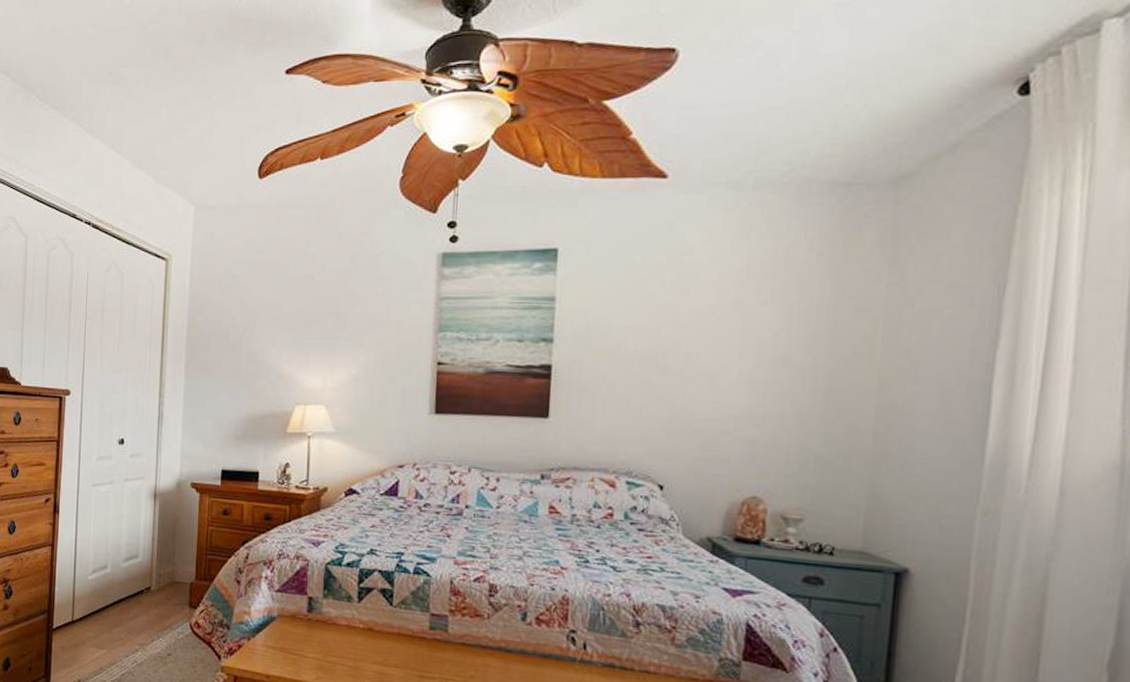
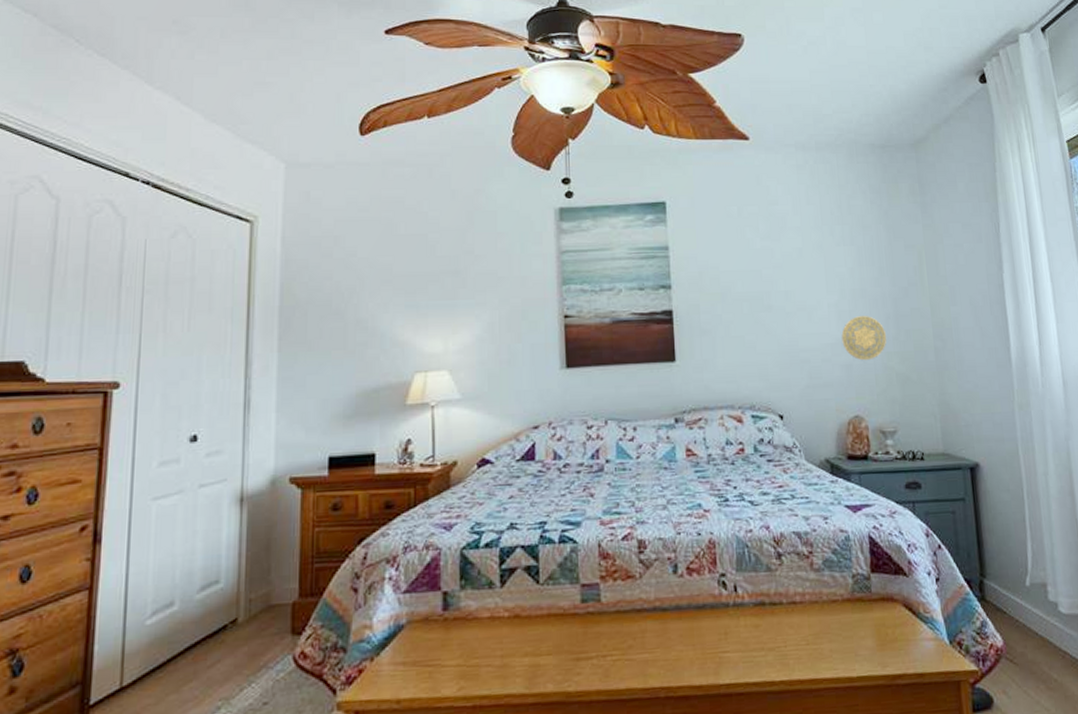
decorative plate: none [749,387,811,438] -> present [841,316,887,361]

